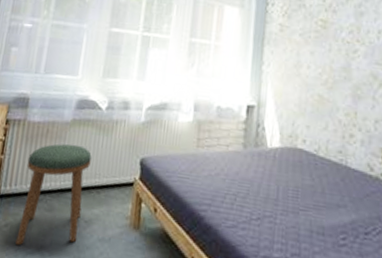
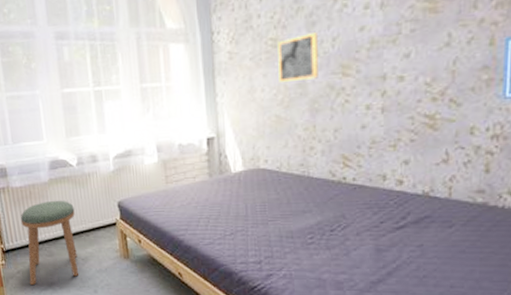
wall art: none [325,21,366,66] -> present [278,32,319,84]

